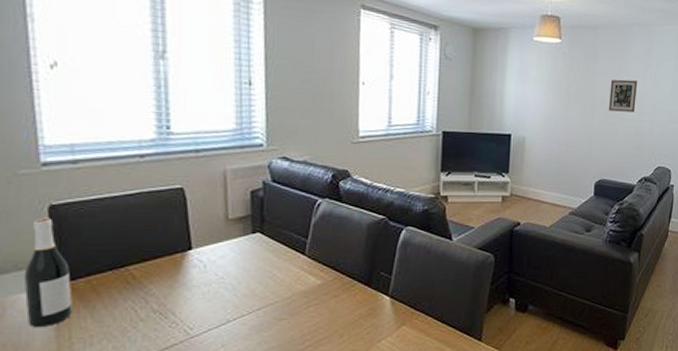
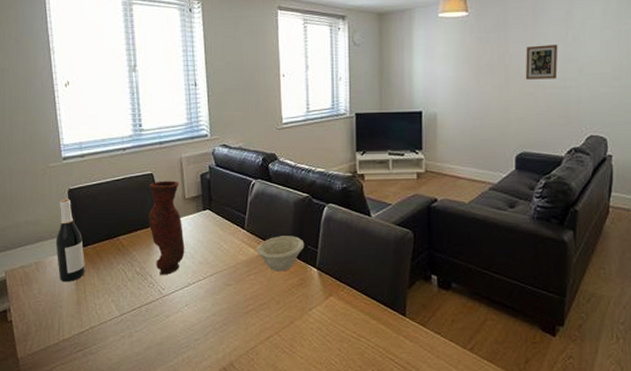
vase: none [173,197,225,313] -> present [148,180,185,276]
bowl: none [319,262,377,302] -> present [257,236,305,272]

